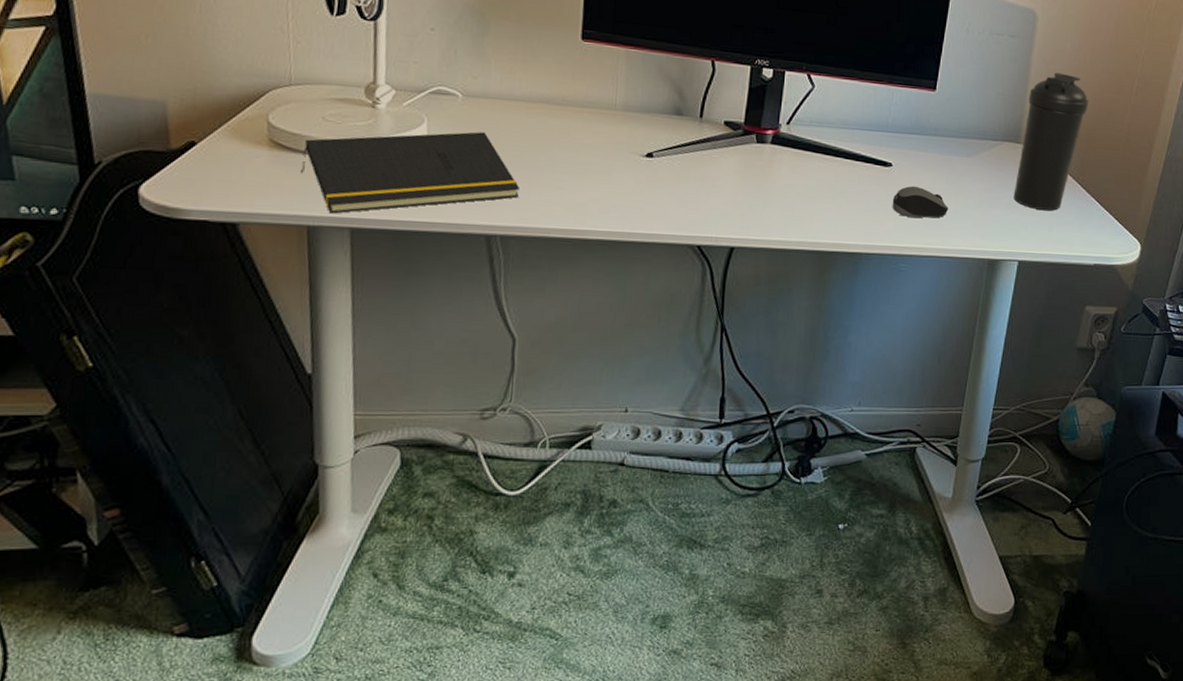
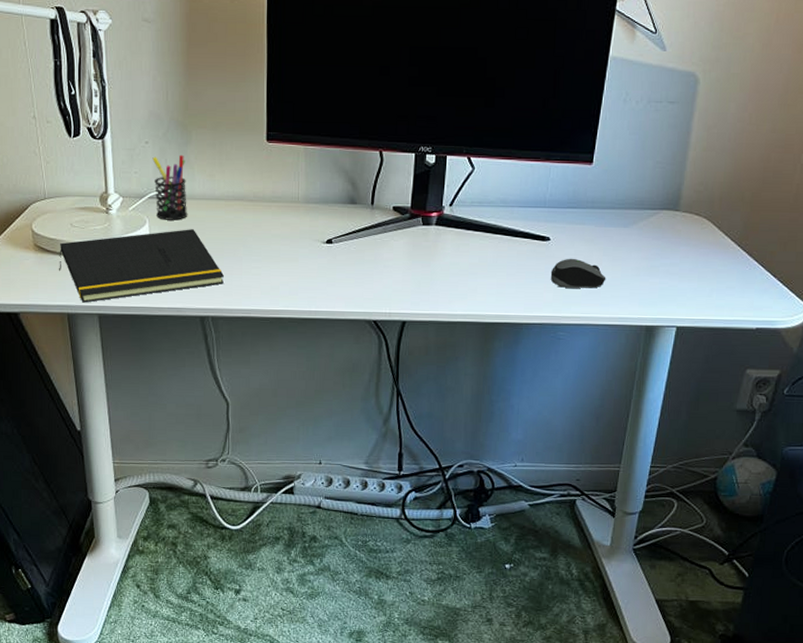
pen holder: none [438,46,480,121] -> present [152,154,188,220]
water bottle: present [1013,72,1089,211] -> none [672,136,754,277]

